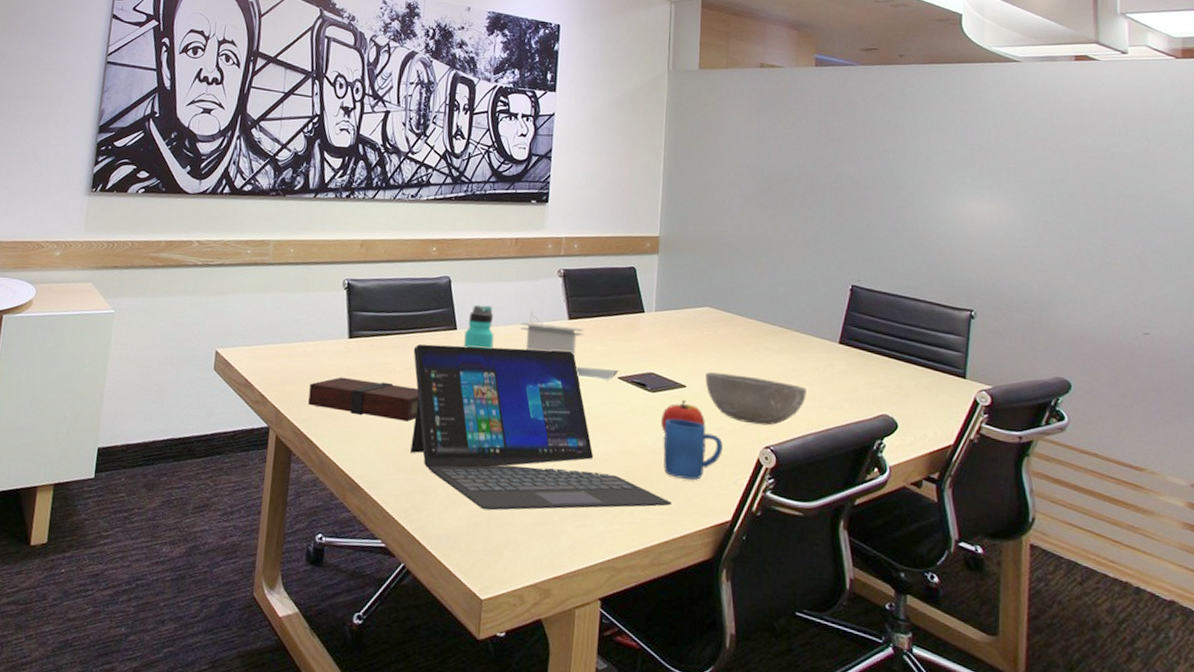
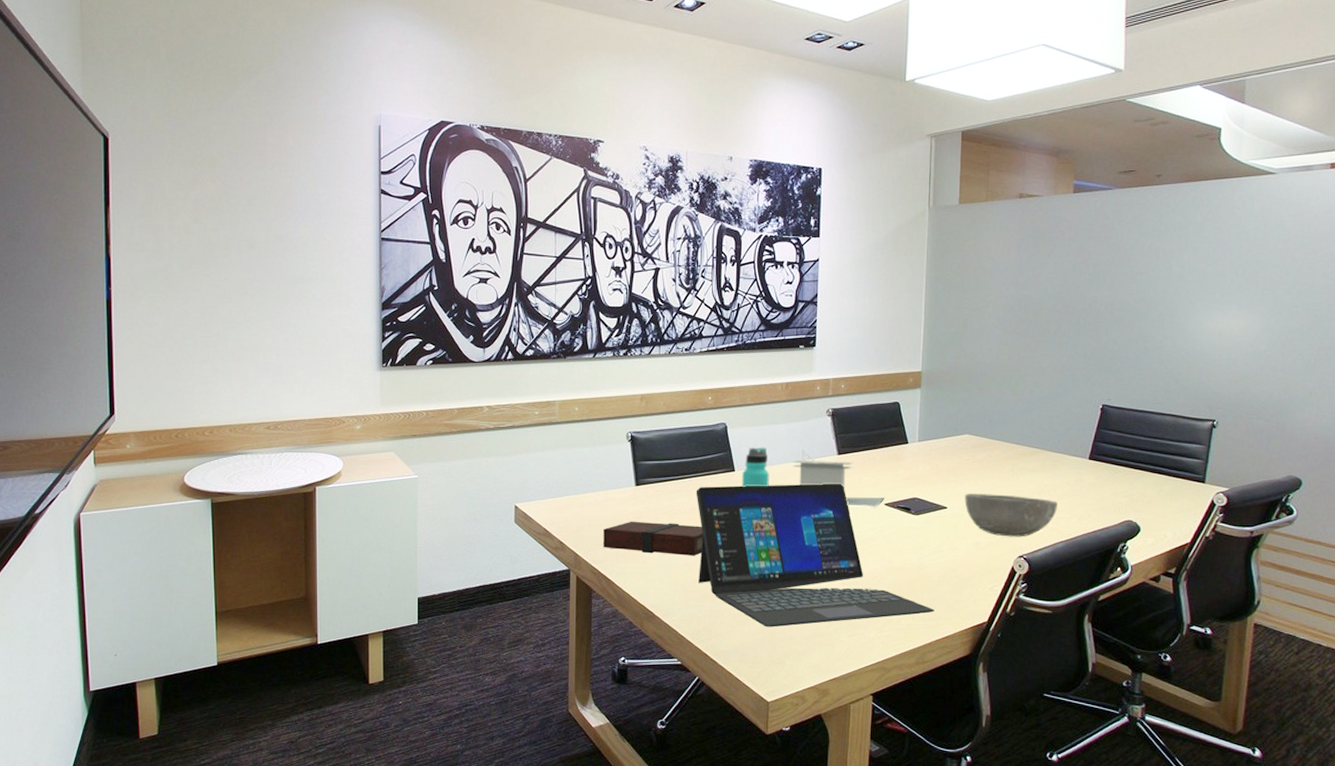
apple: present [661,400,705,433] -> none [925,520,965,551]
mug: present [663,418,723,480] -> none [927,537,981,589]

